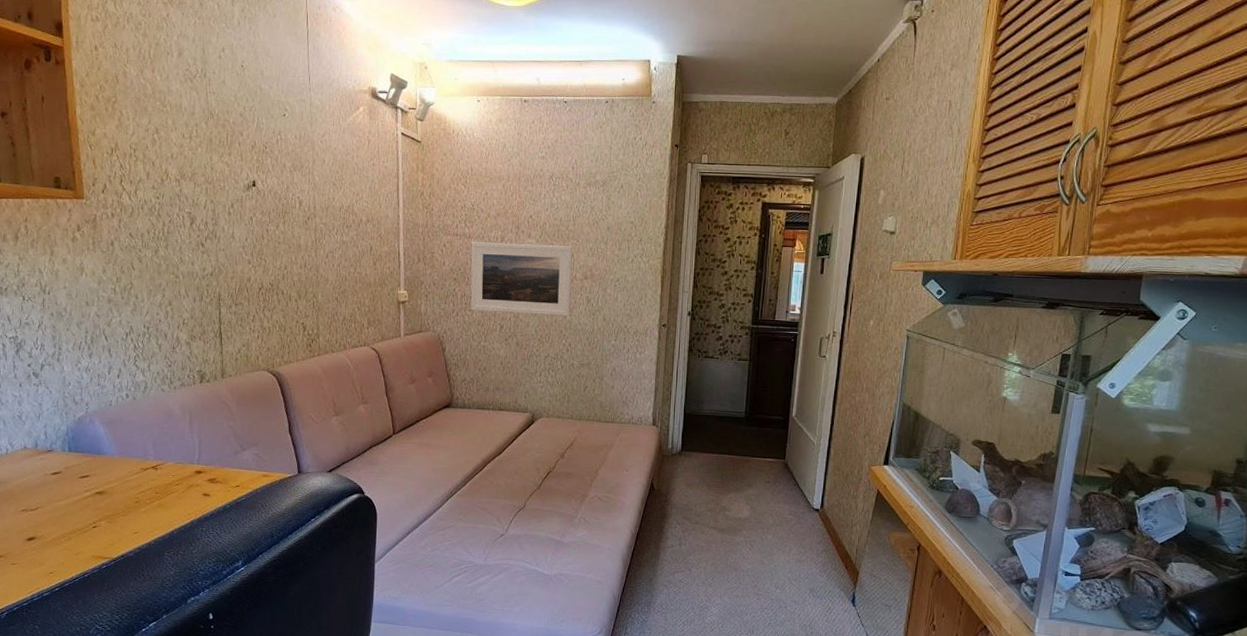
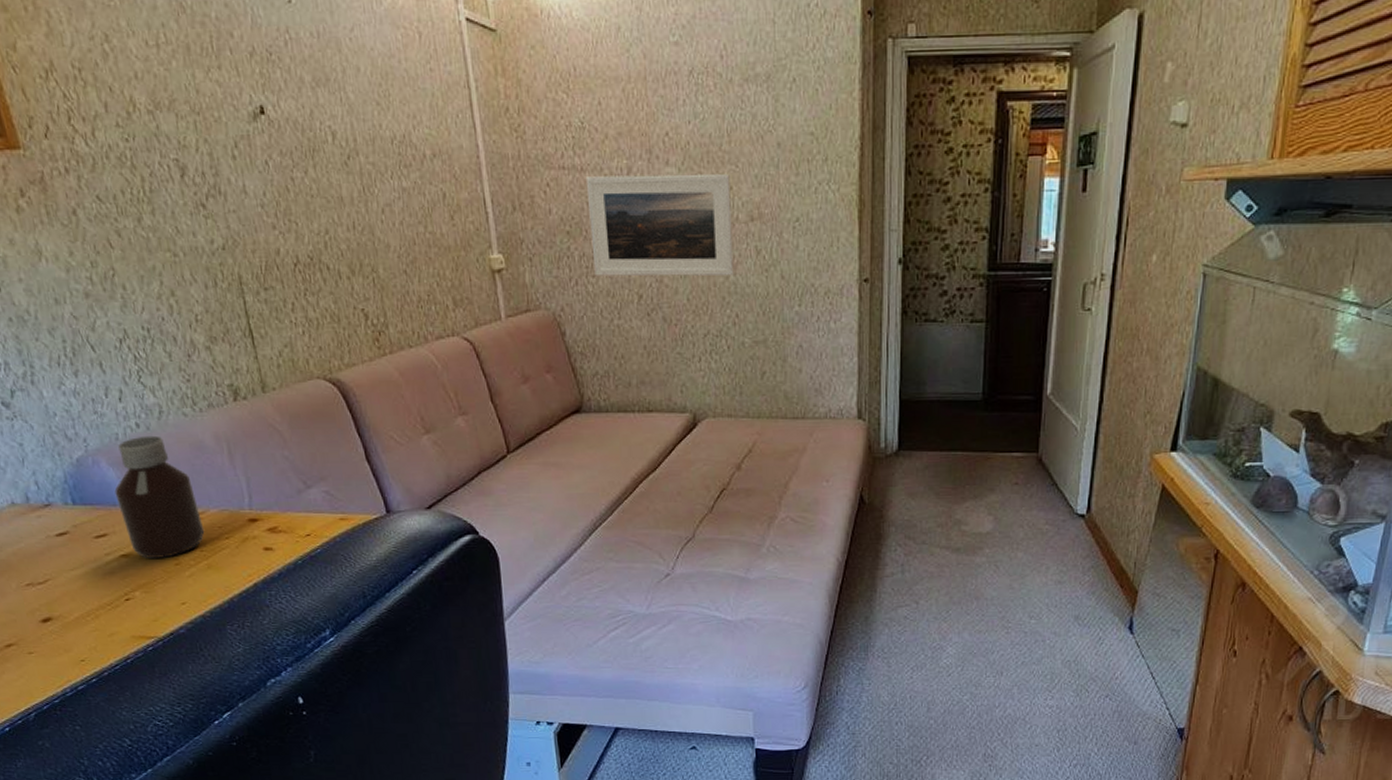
bottle: none [101,404,162,497] -> present [114,435,205,558]

